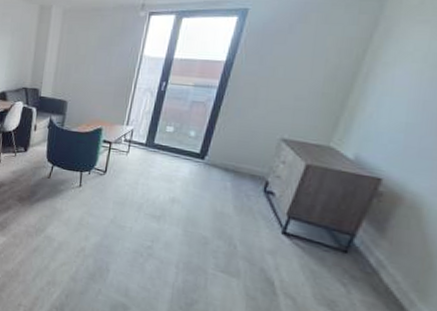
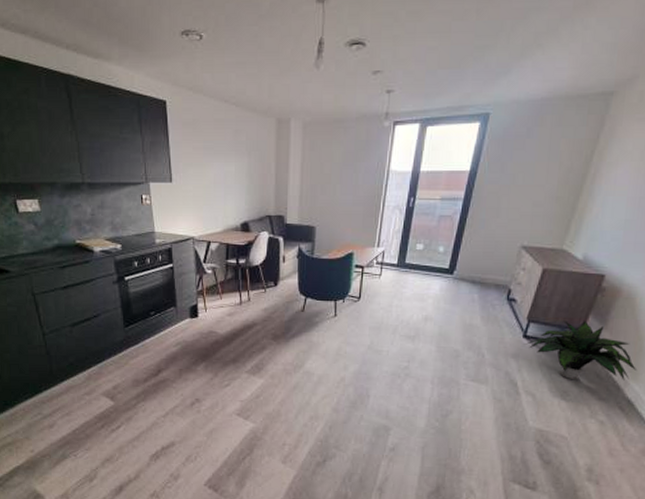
potted plant: none [285,222,427,300] -> present [526,320,637,381]

